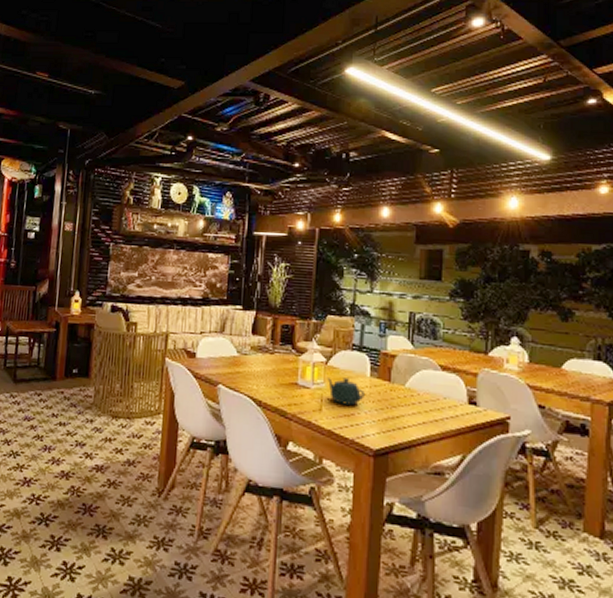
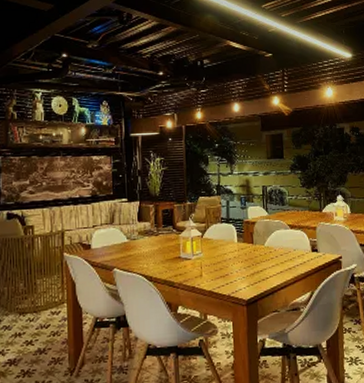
teapot: present [327,377,365,406] -> none [204,246,235,269]

